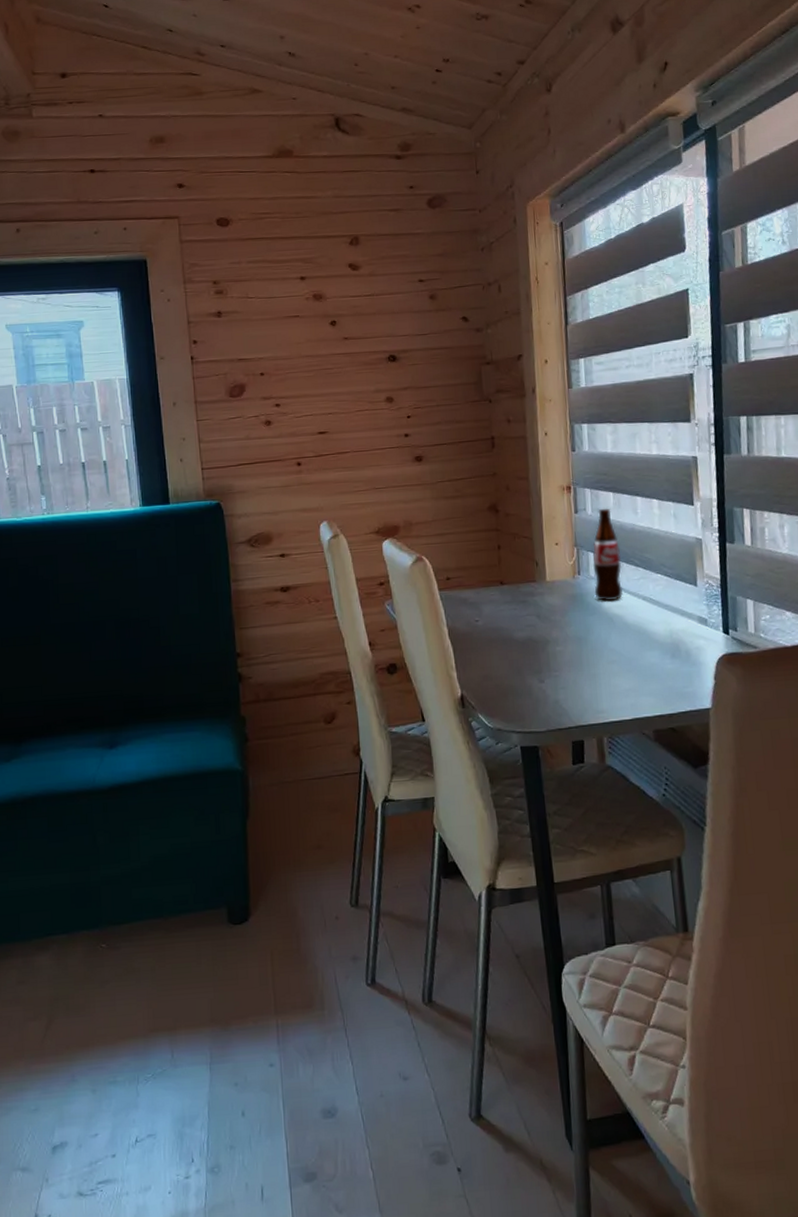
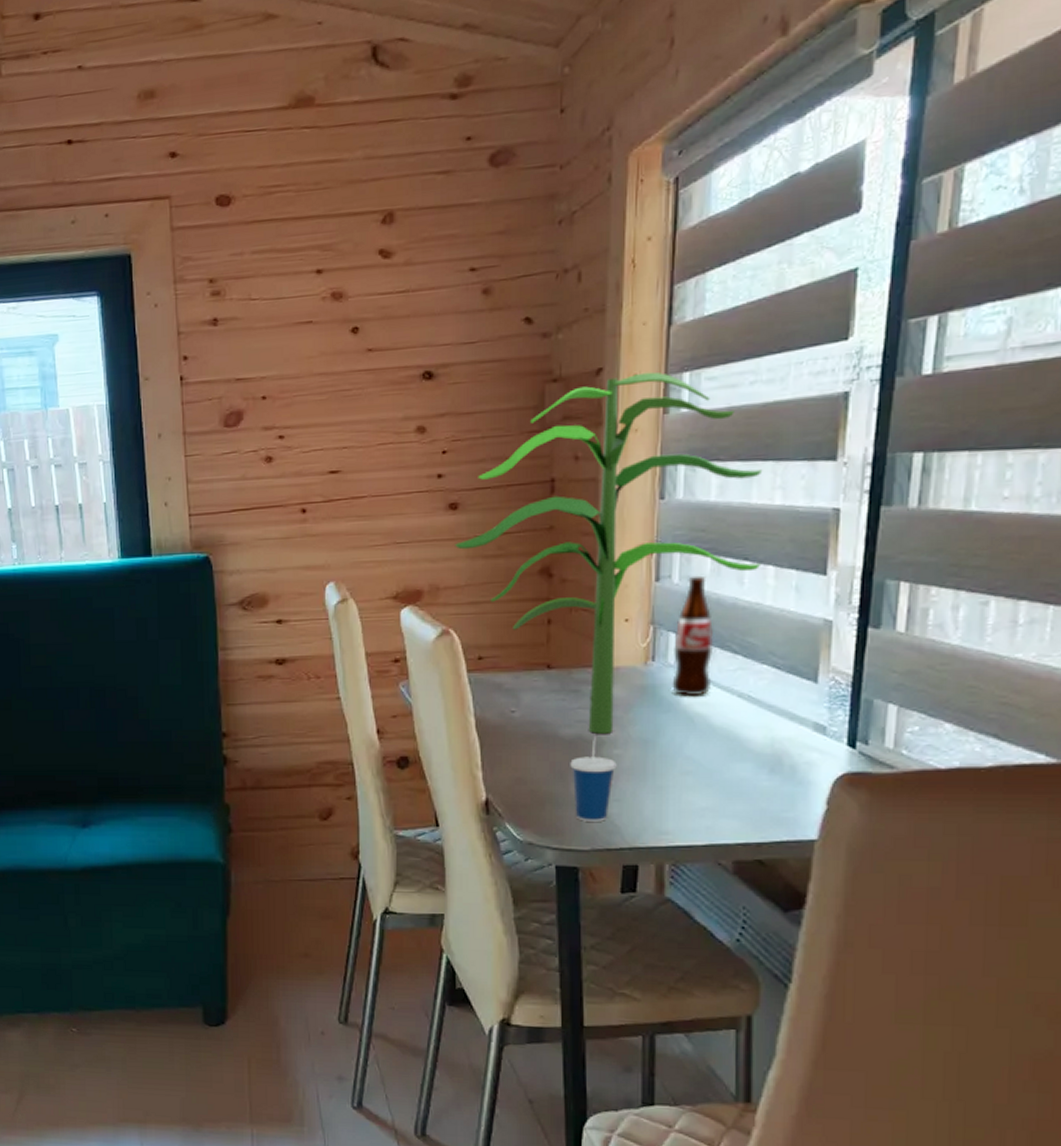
plant: none [422,358,649,635] -> present [455,371,763,734]
cup: none [524,636,560,708] -> present [570,735,617,822]

